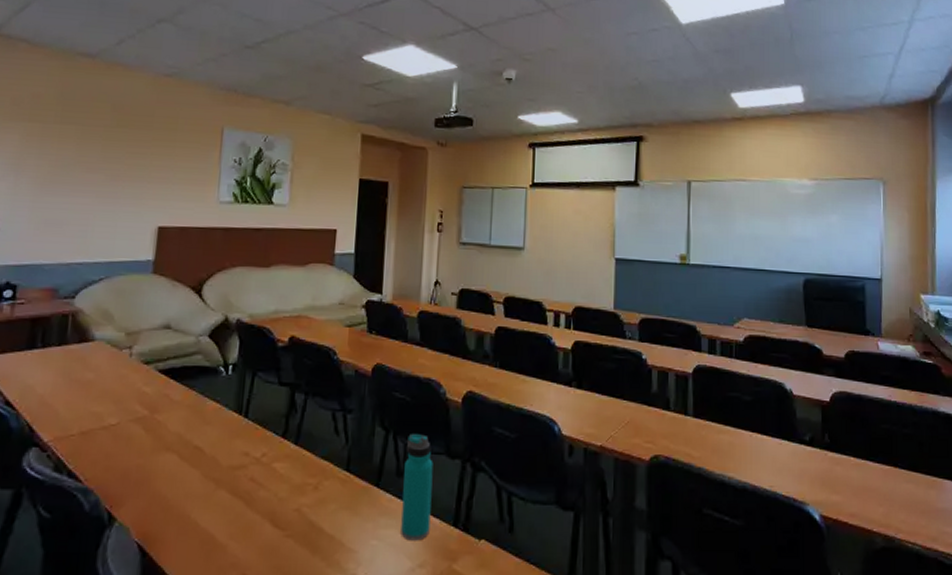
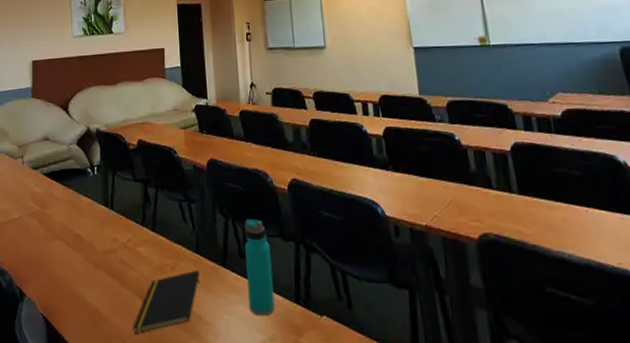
notepad: none [257,490,348,564] -> present [133,270,200,334]

